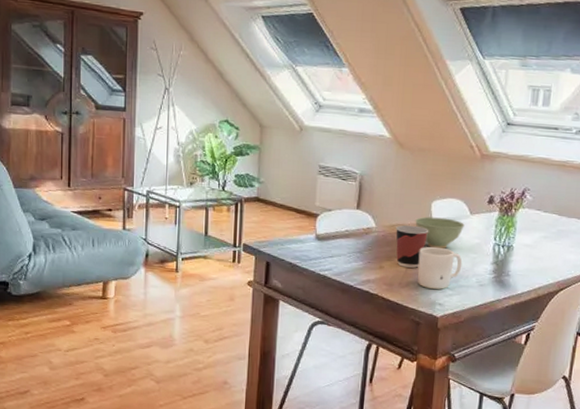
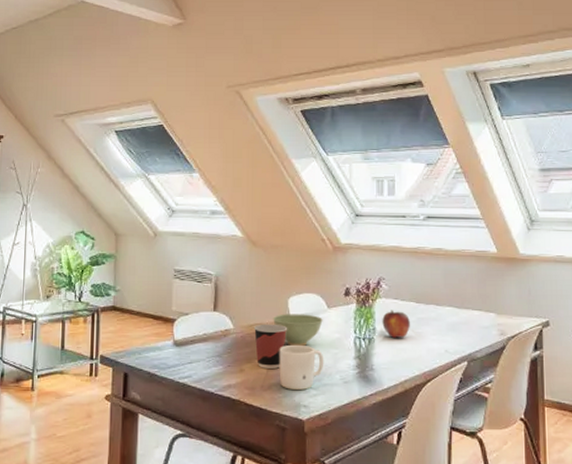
fruit: none [522,220,551,248] -> present [382,310,411,338]

